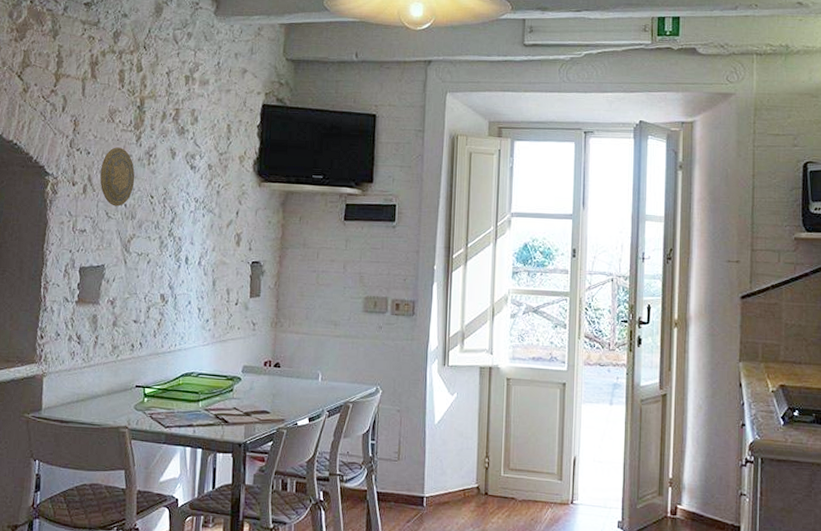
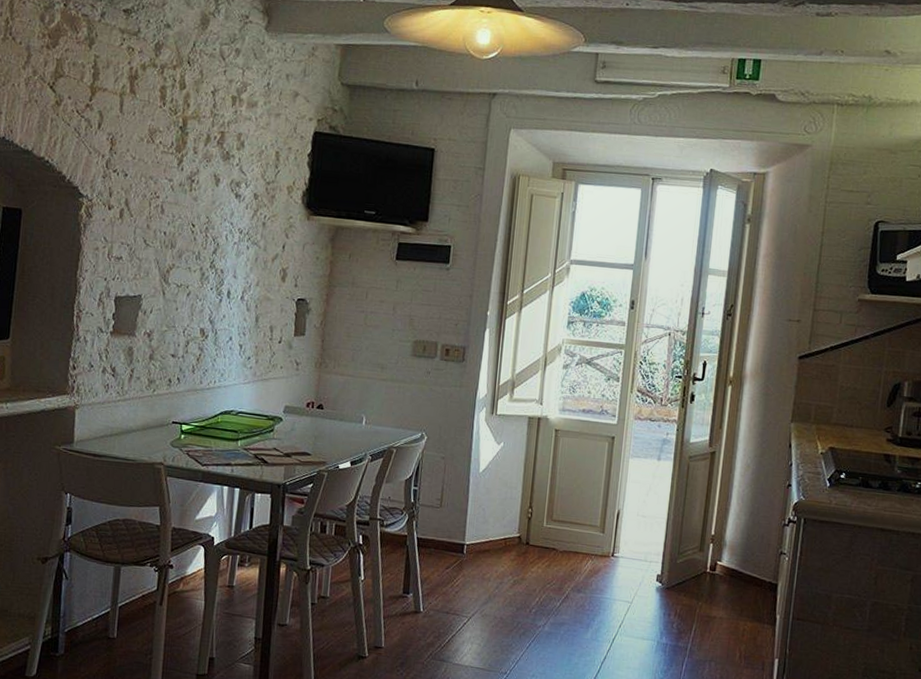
decorative plate: present [100,147,135,207] -> none [138,170,176,234]

